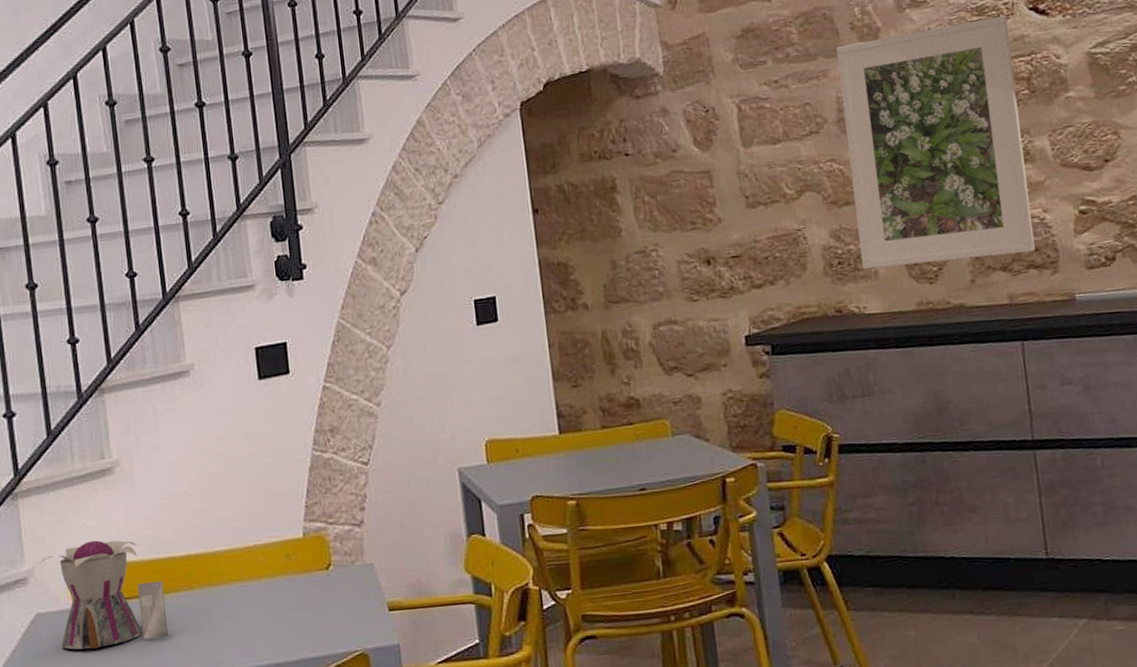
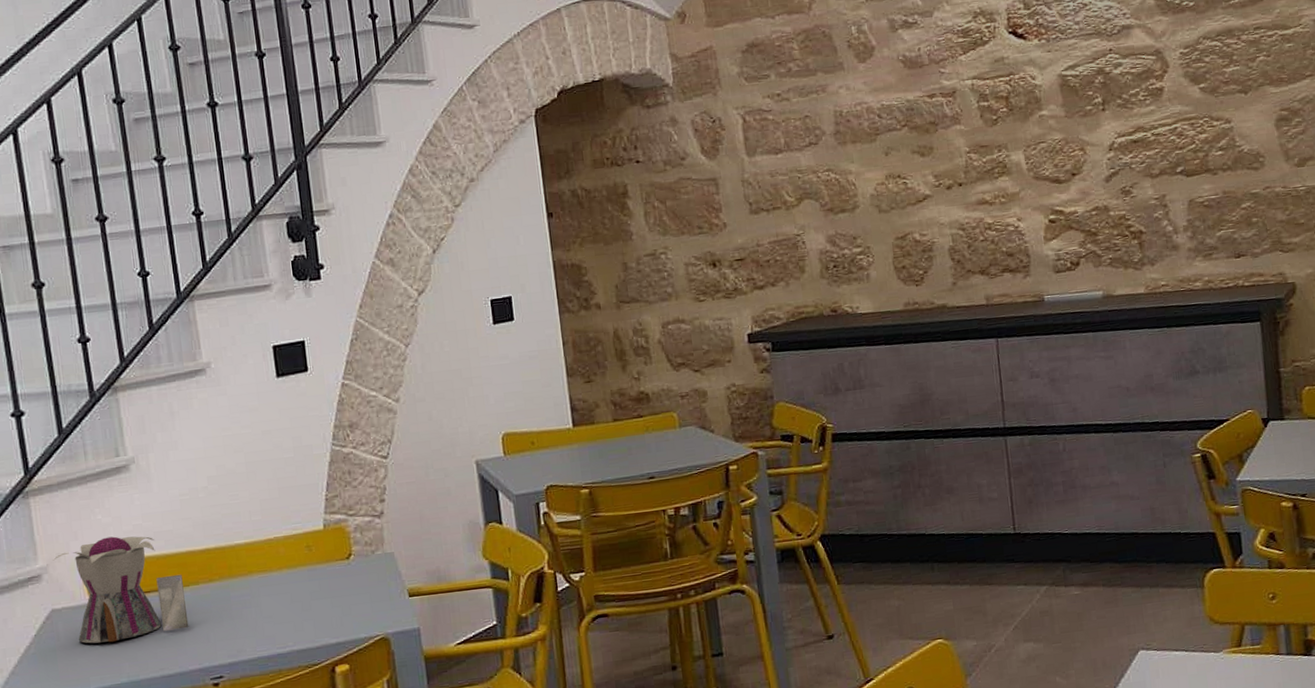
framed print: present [836,15,1035,269] -> none [834,38,1010,272]

